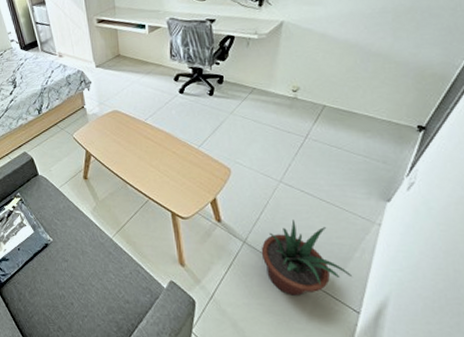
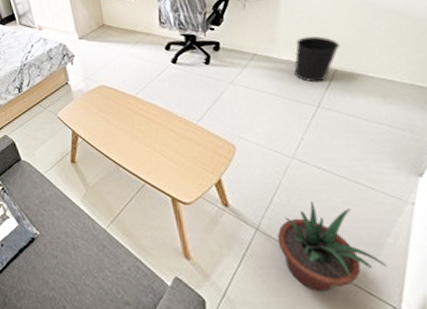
wastebasket: none [287,74,330,116] -> present [294,36,340,83]

